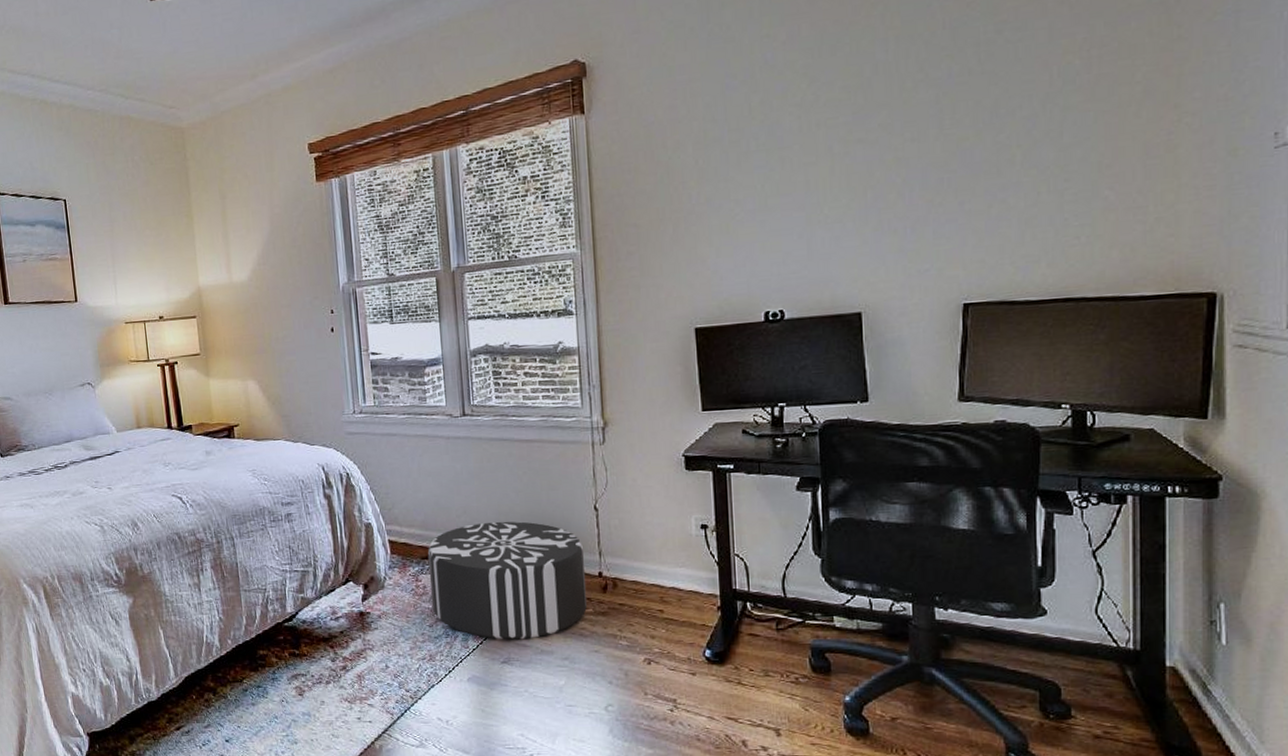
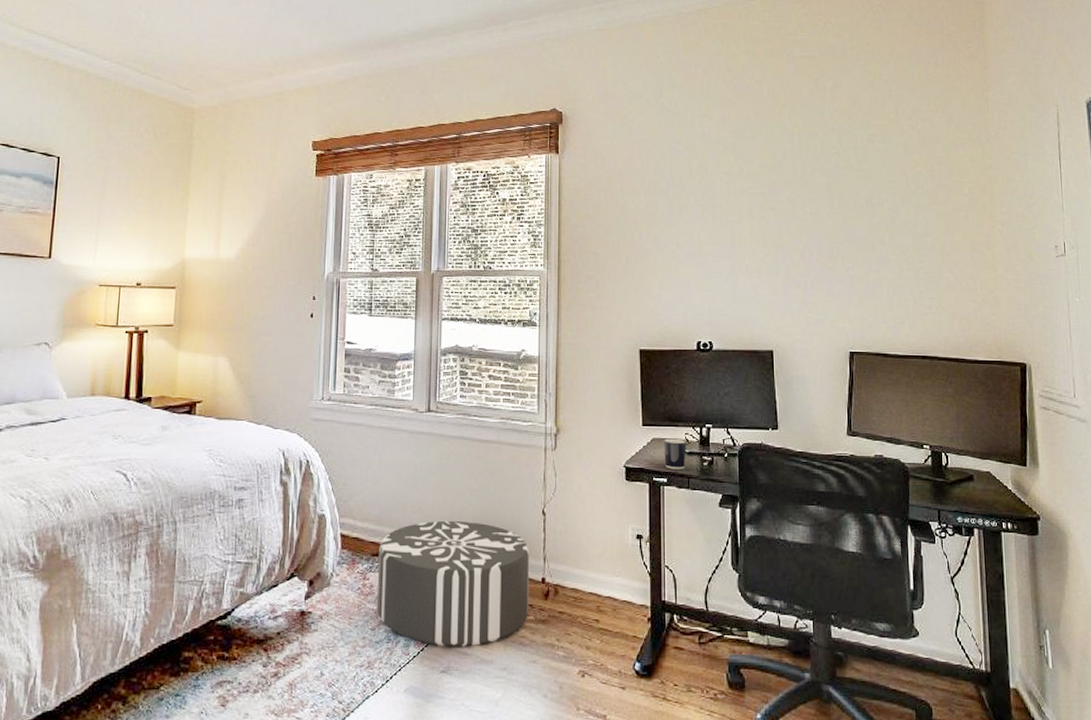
mug: none [727,421,756,455] -> present [663,438,686,469]

